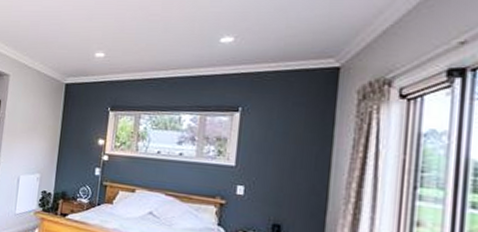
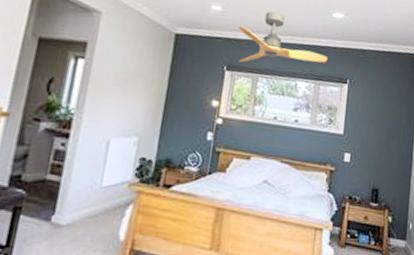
ceiling fan: none [120,48,215,102] -> present [238,11,328,64]

